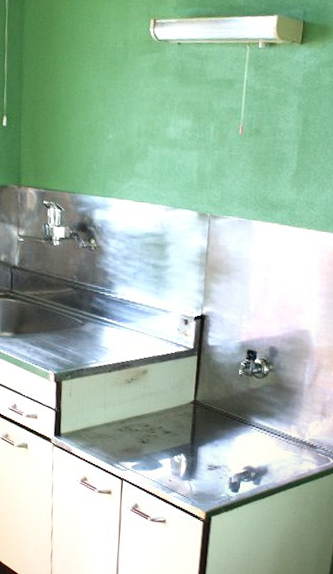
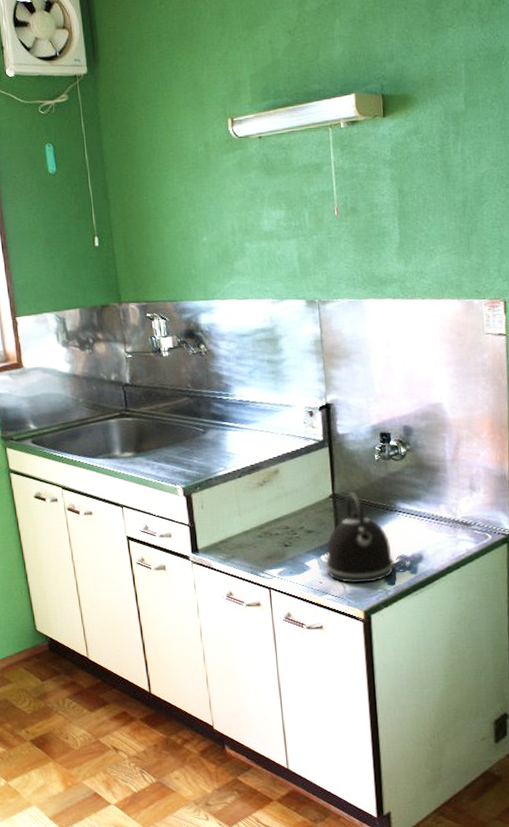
kettle: none [177,400,241,487] -> present [325,491,395,584]

